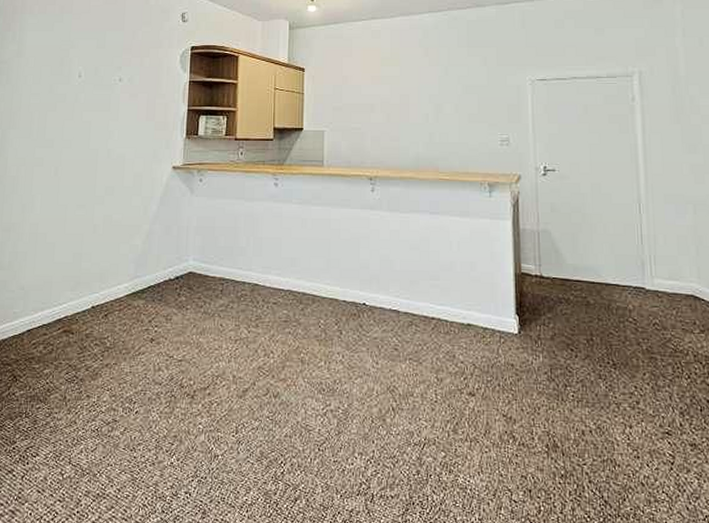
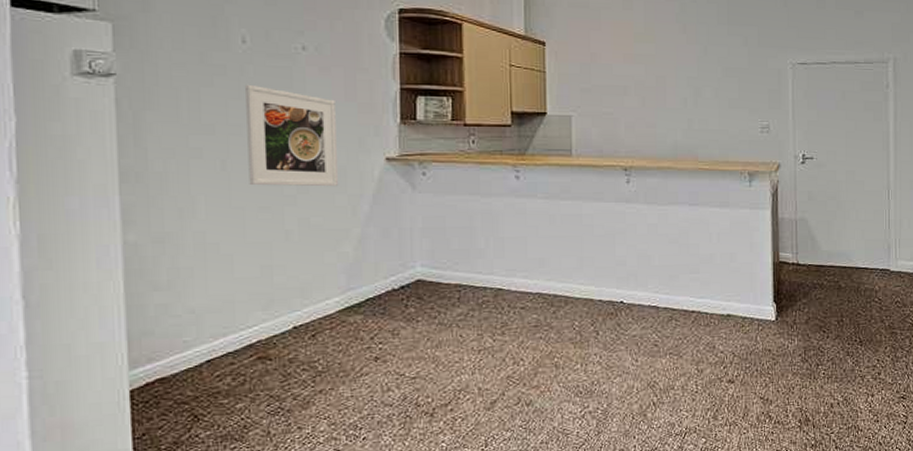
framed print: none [72,108,139,190] -> present [245,84,338,187]

